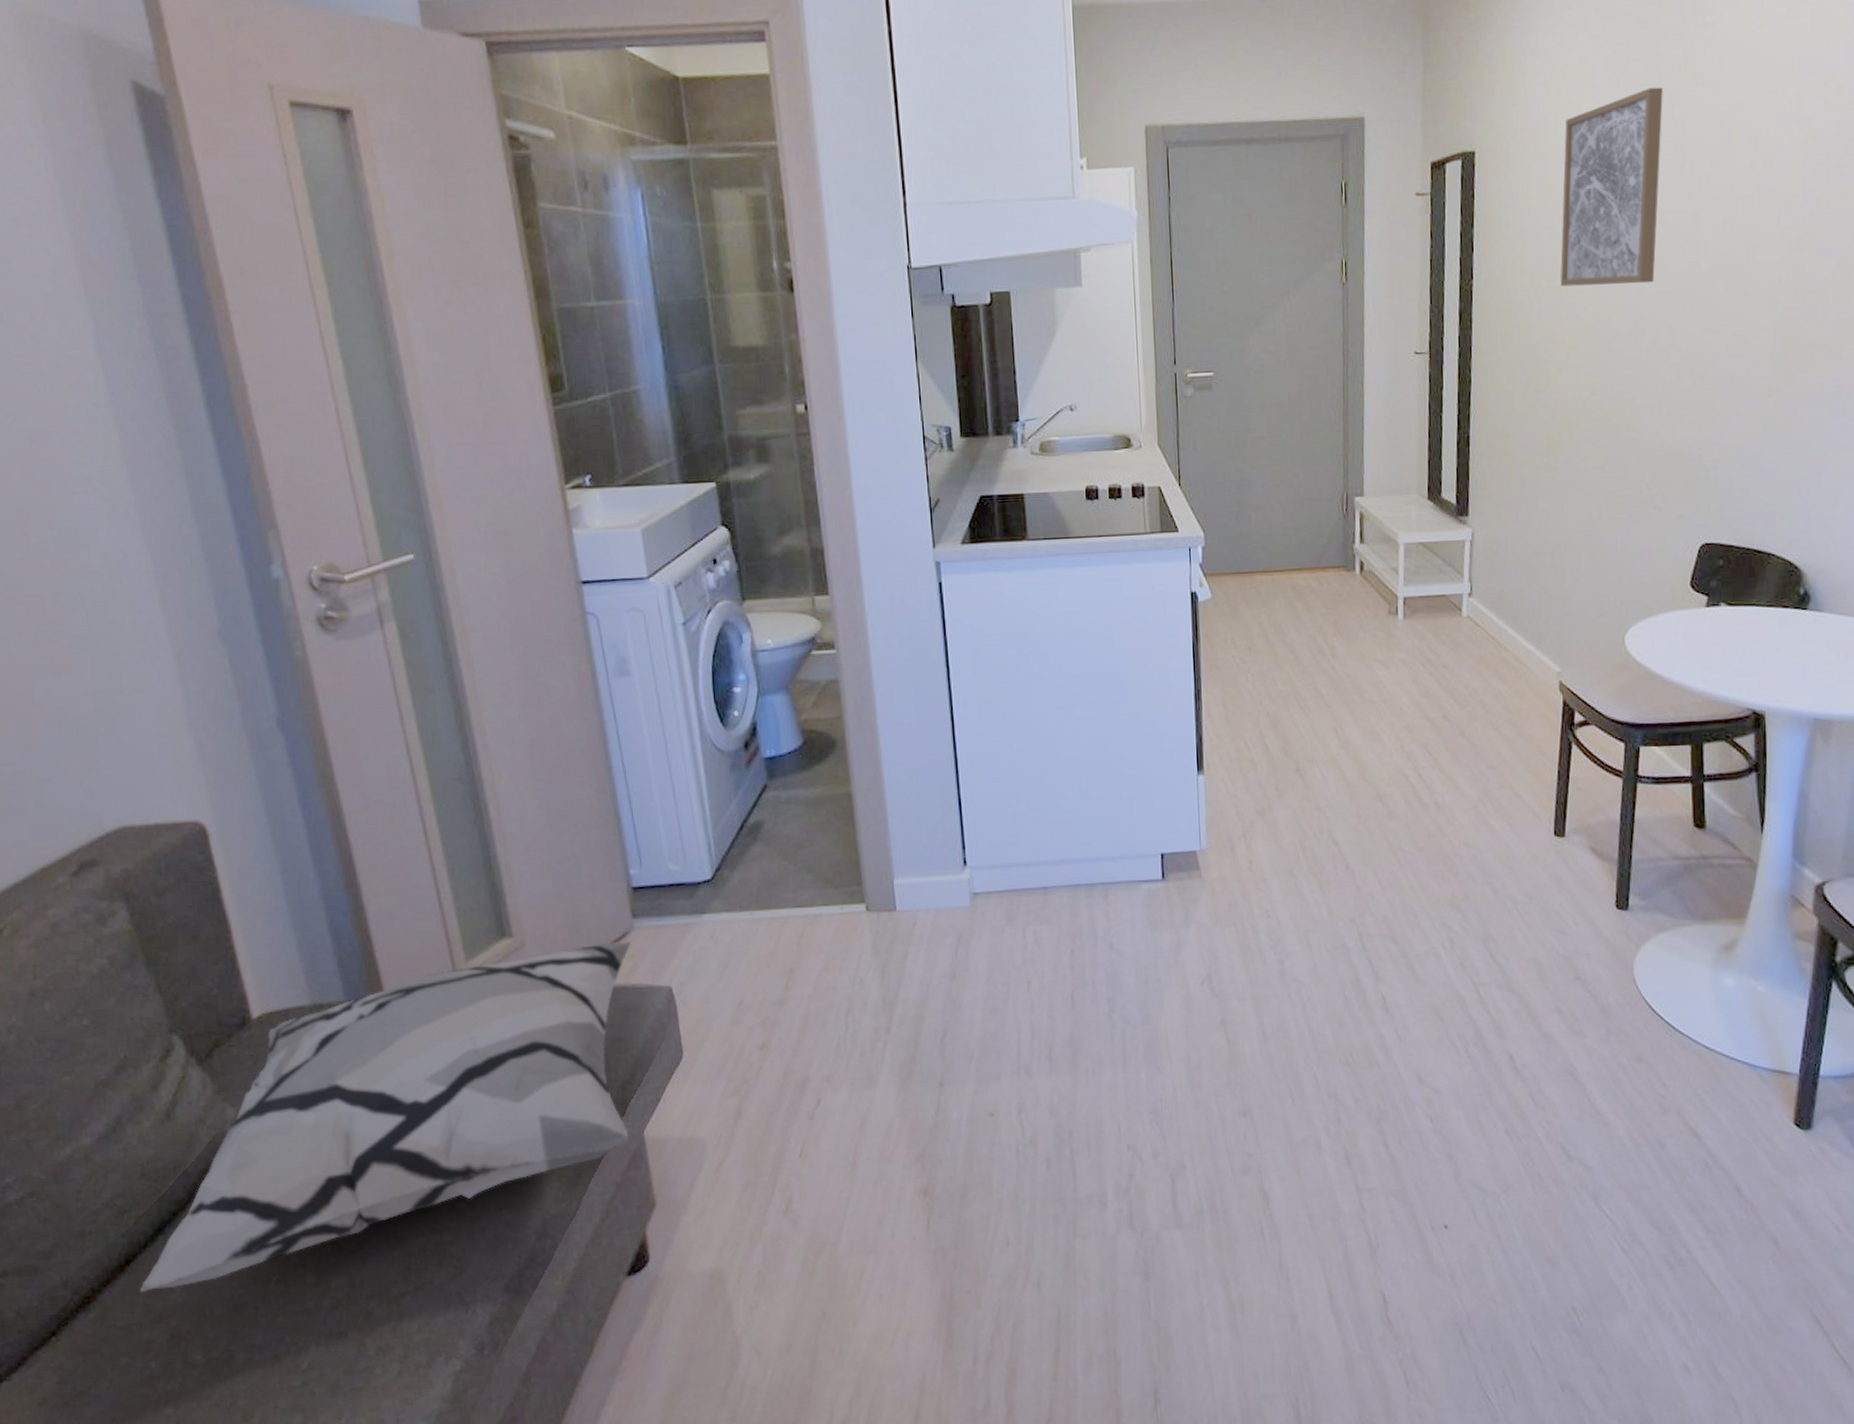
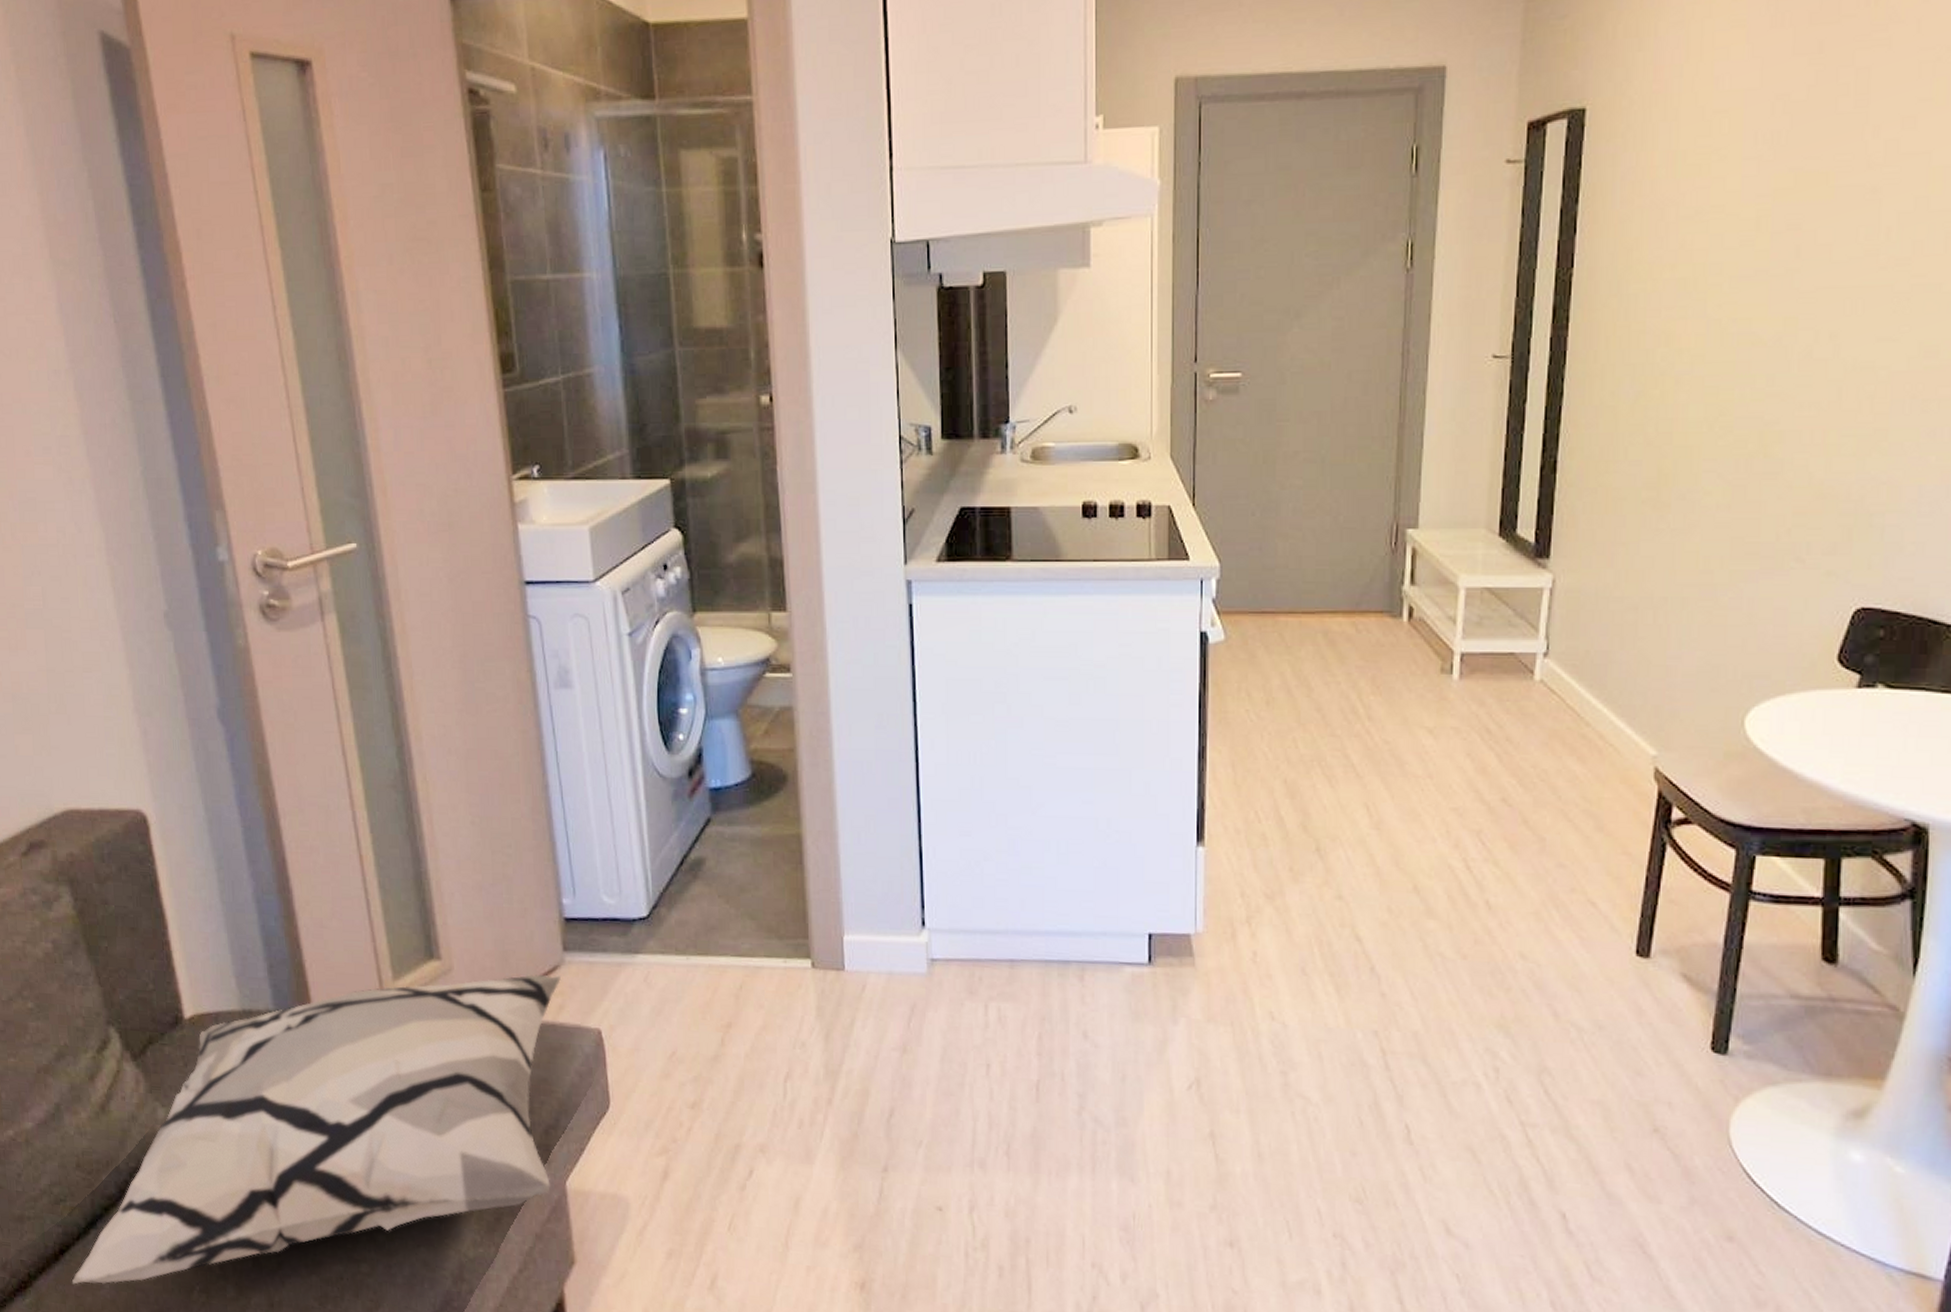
wall art: present [1560,87,1663,287] -> none [1687,26,1843,279]

